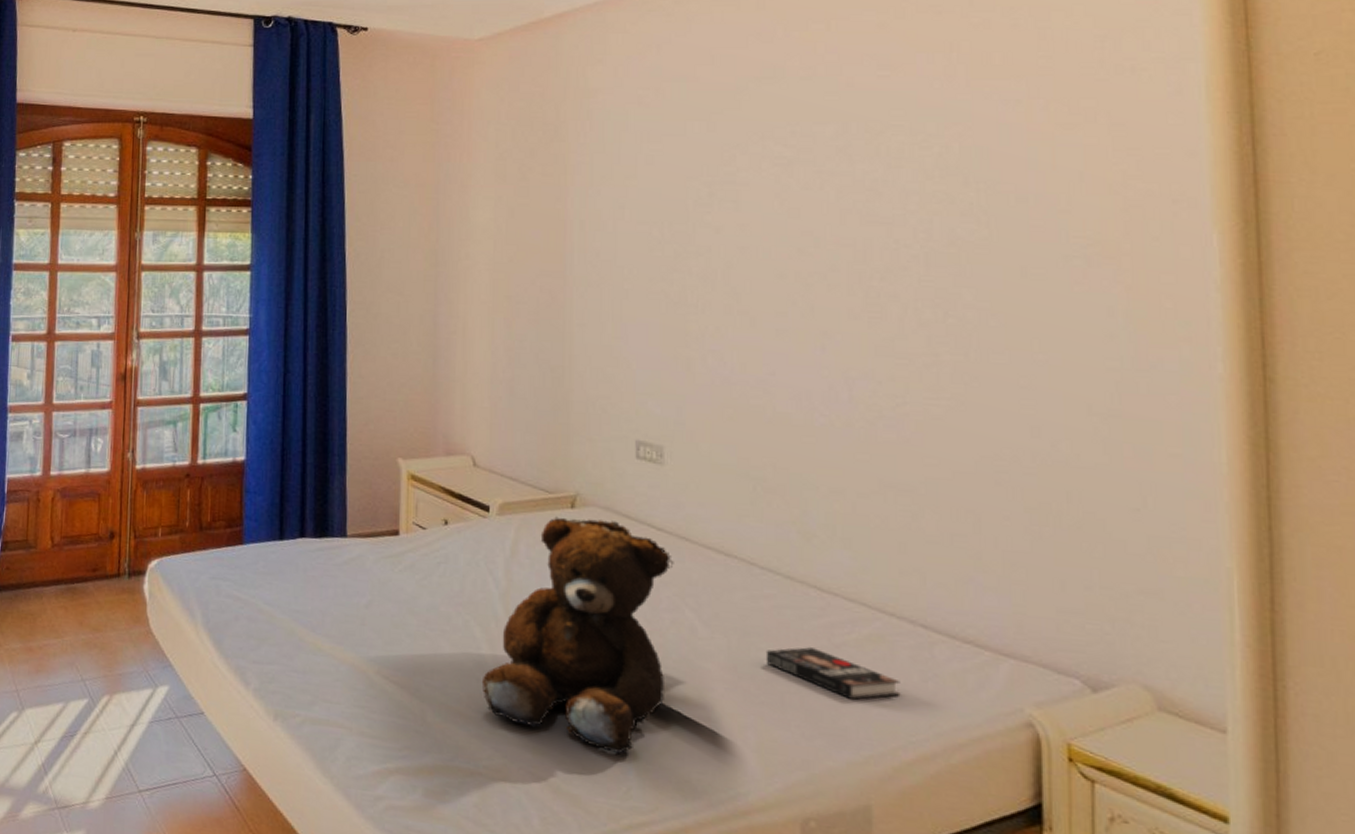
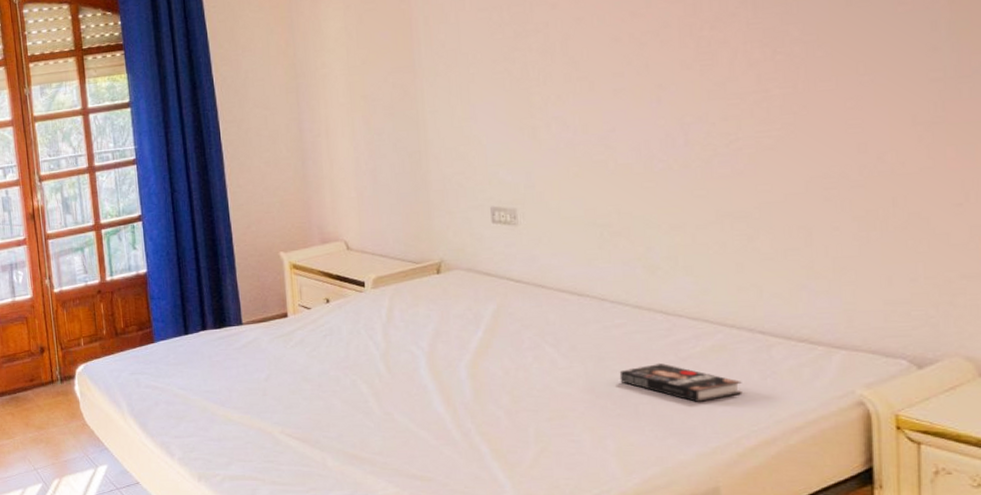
teddy bear: present [481,516,674,754] -> none [371,279,533,472]

